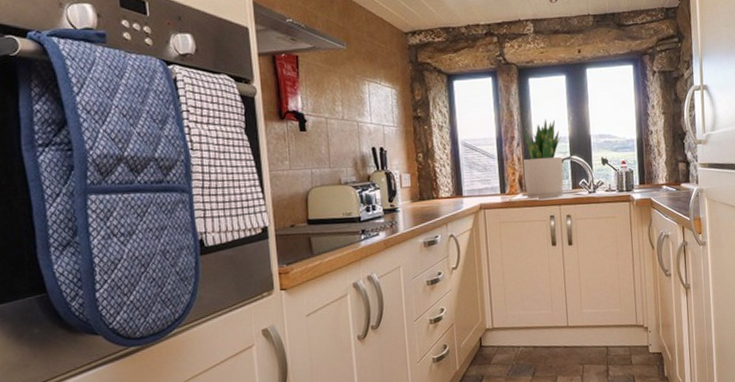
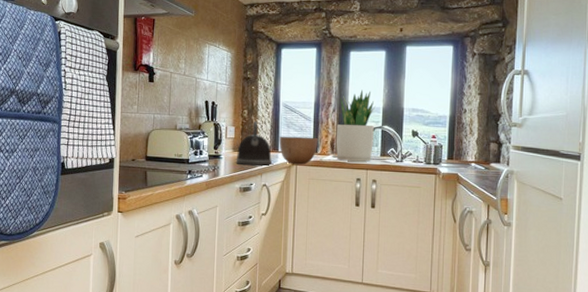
kettle: none [415,164,458,217] -> present [236,120,273,166]
bowl: none [462,176,505,209] -> present [279,136,318,165]

